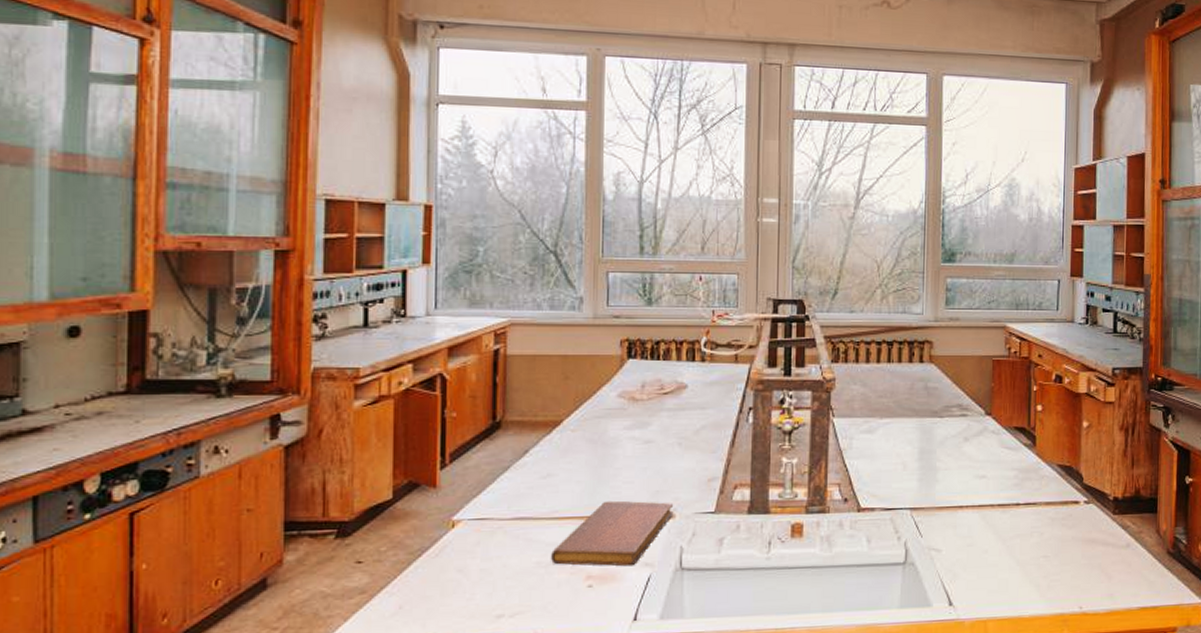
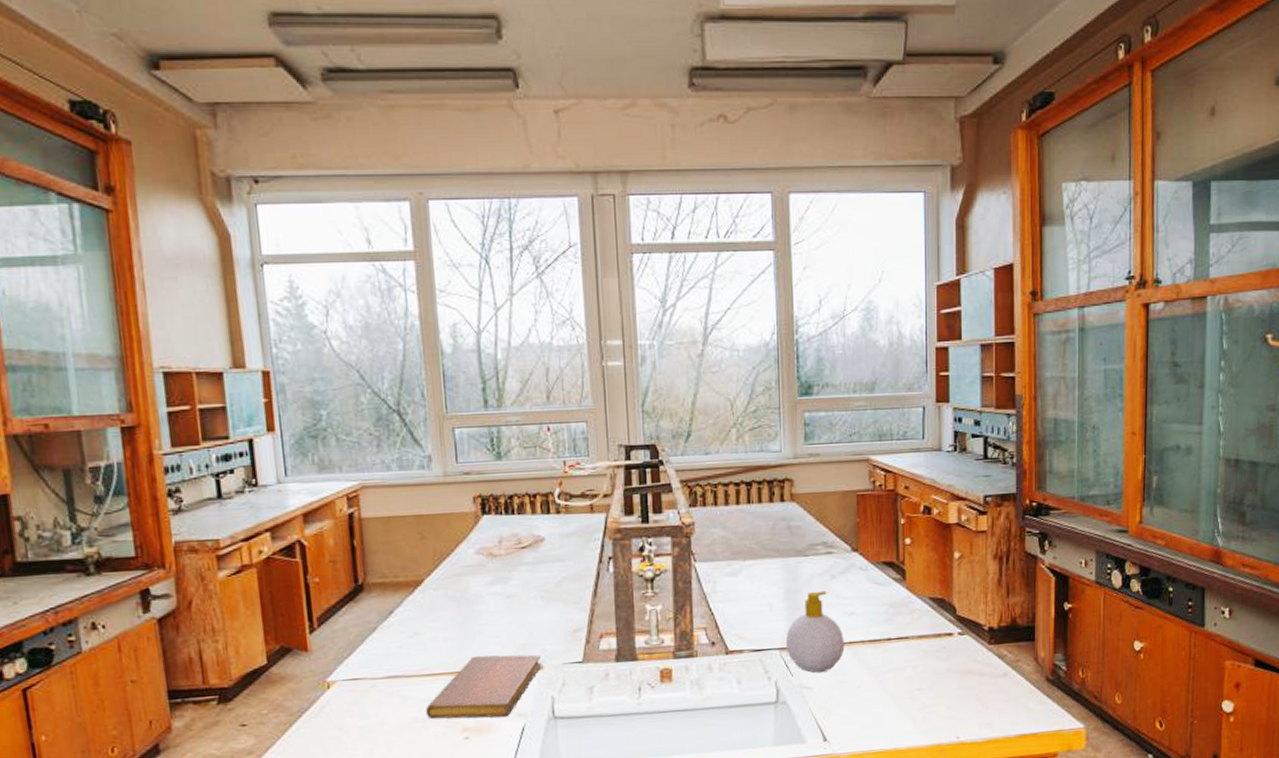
soap bottle: none [916,452,975,535] -> present [785,590,845,673]

